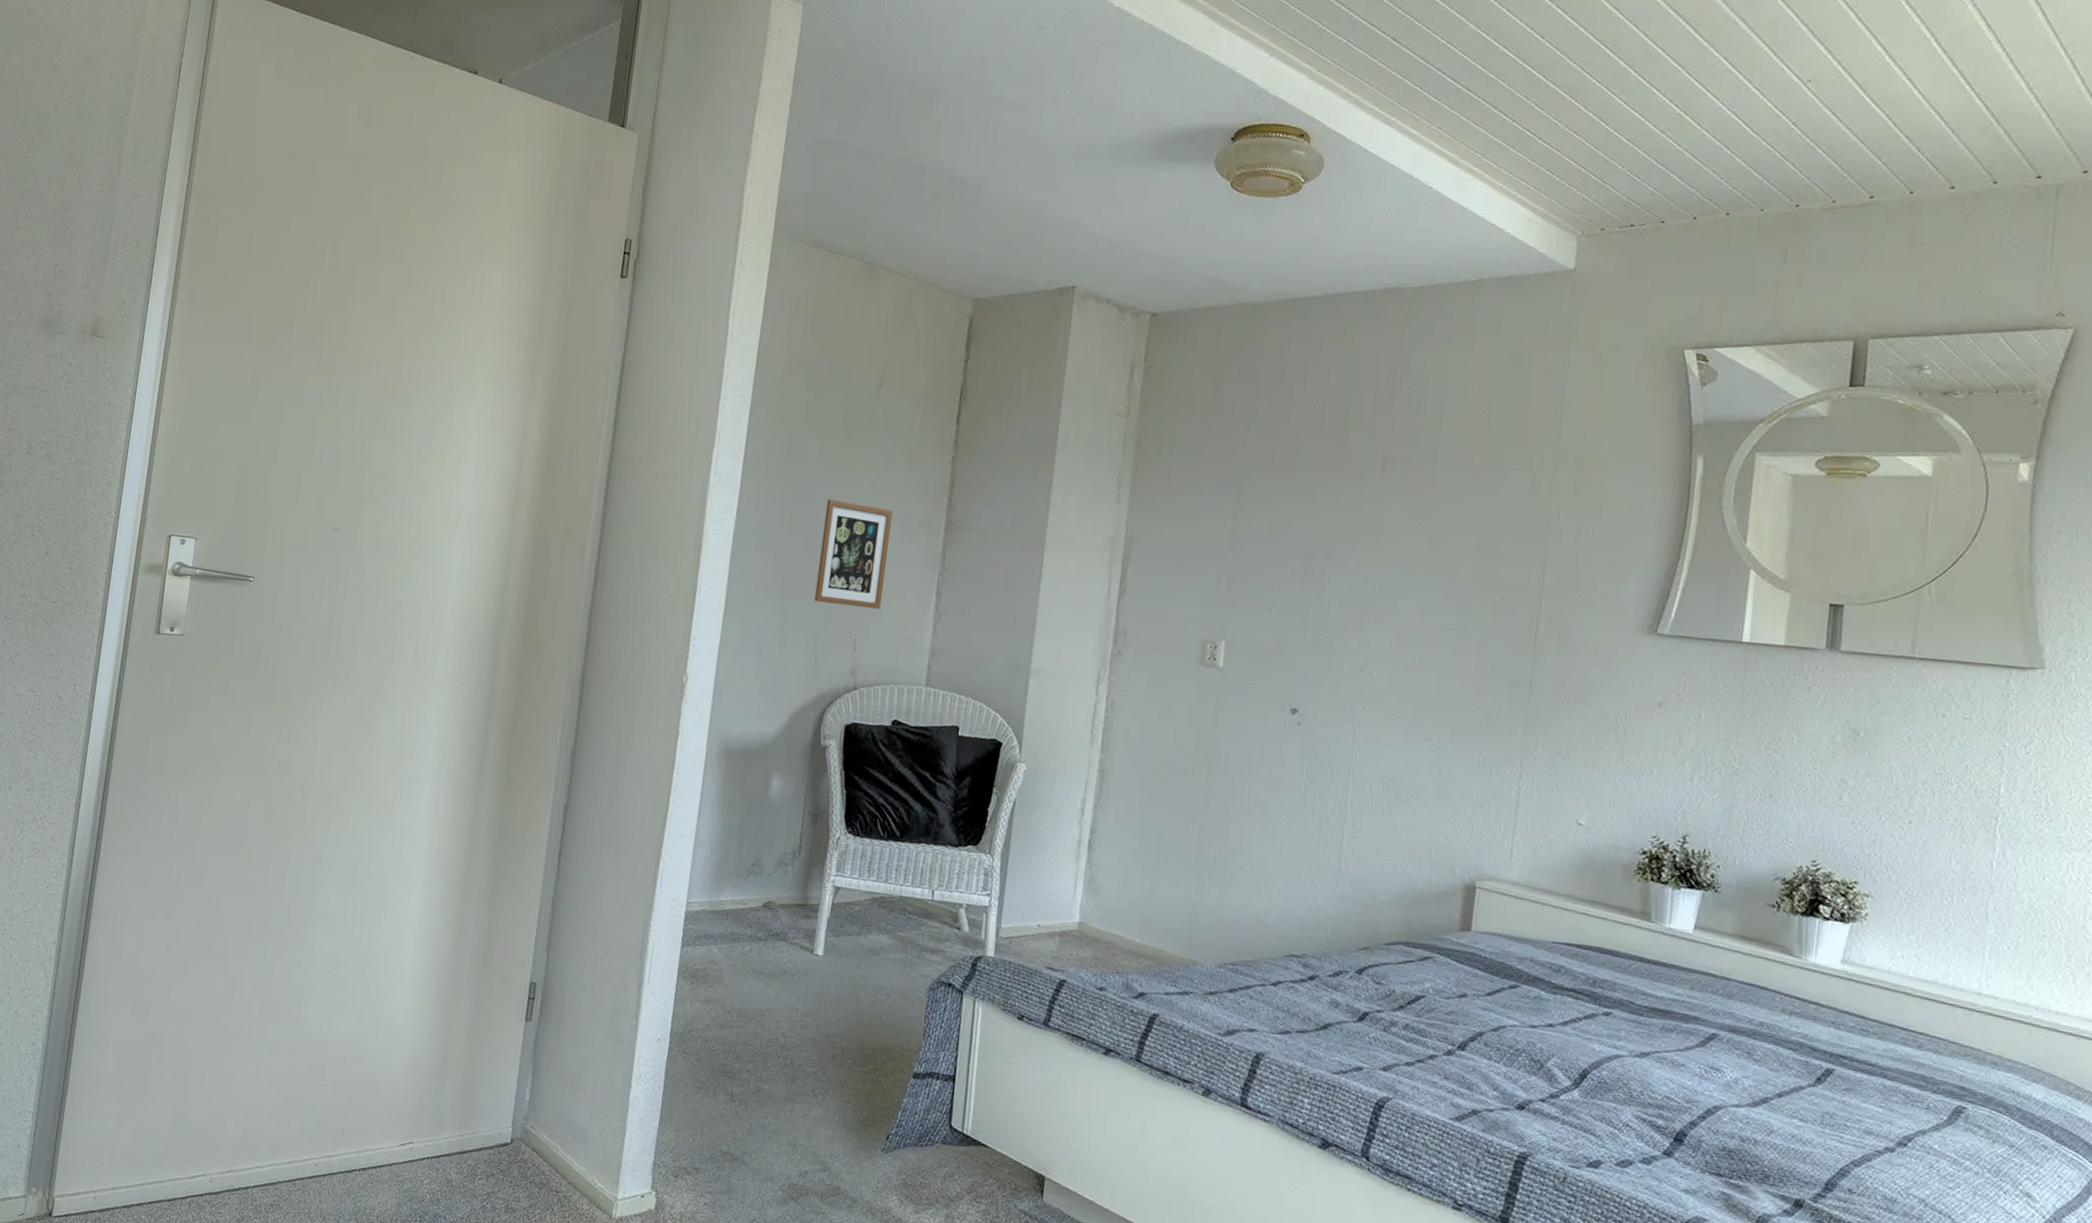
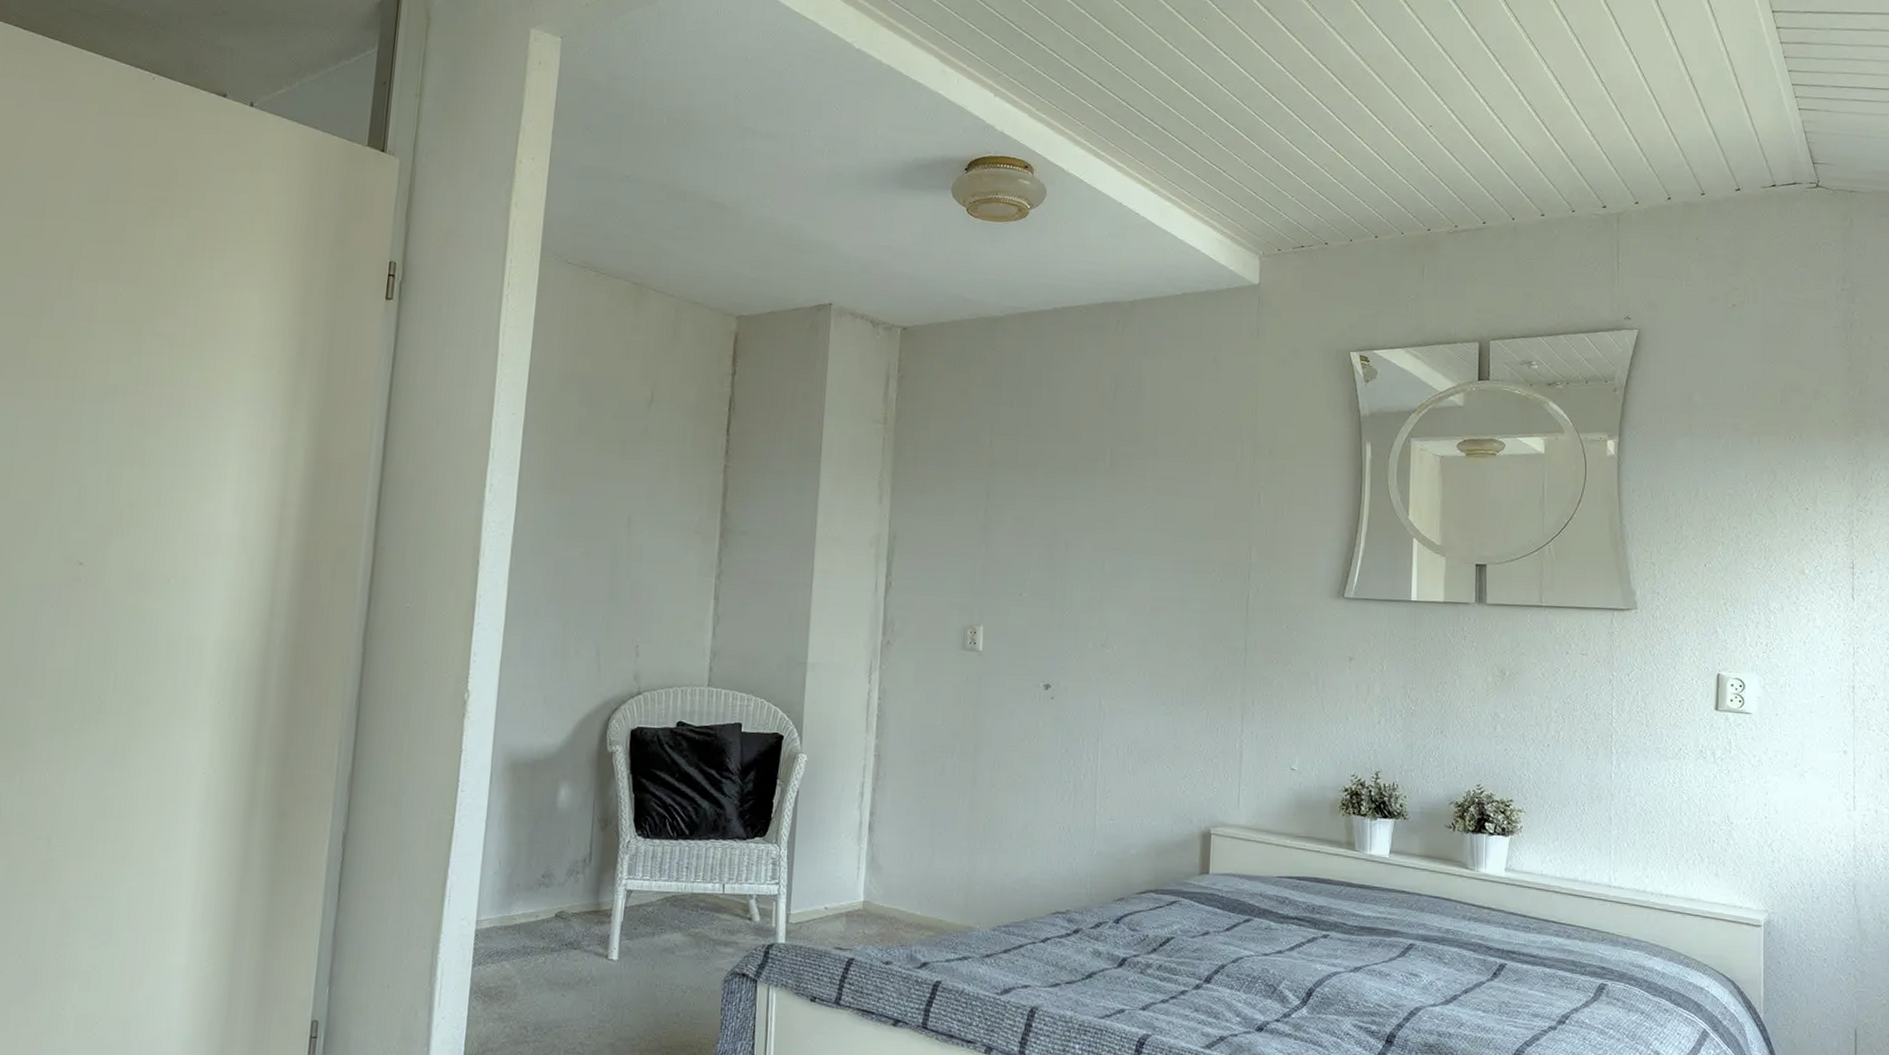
picture frame: present [814,498,893,610] -> none [595,510,669,615]

